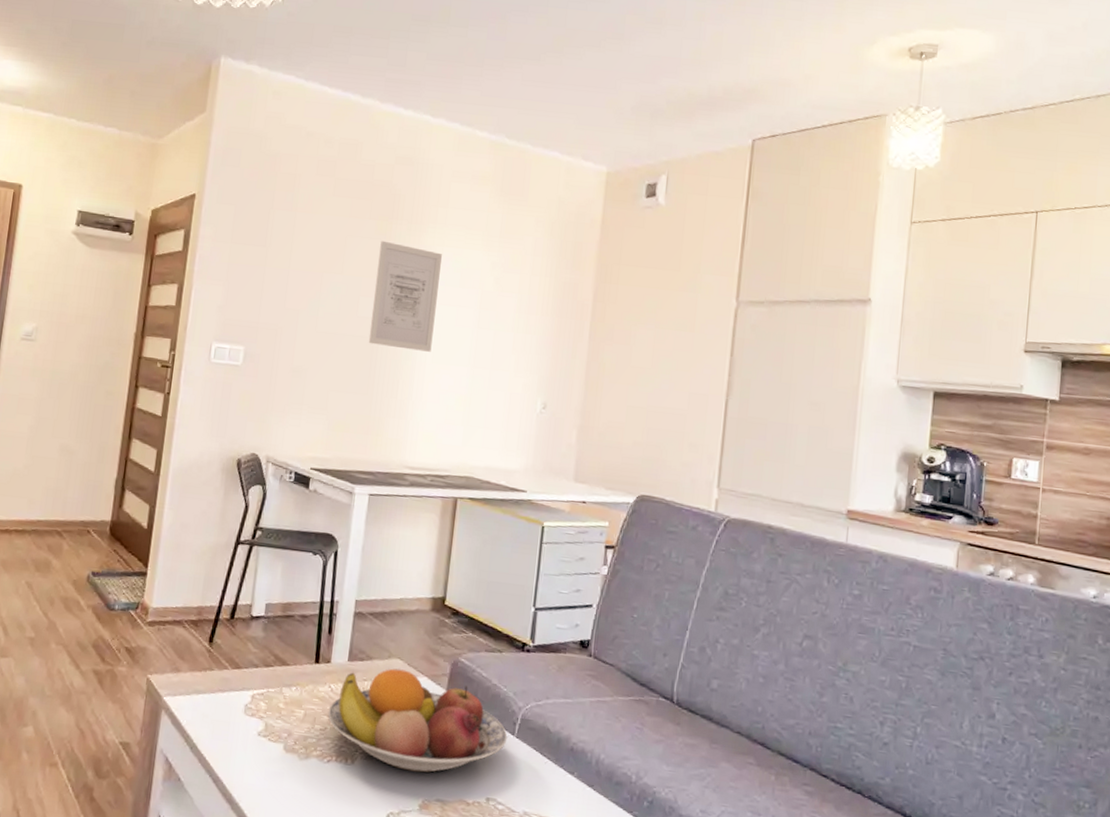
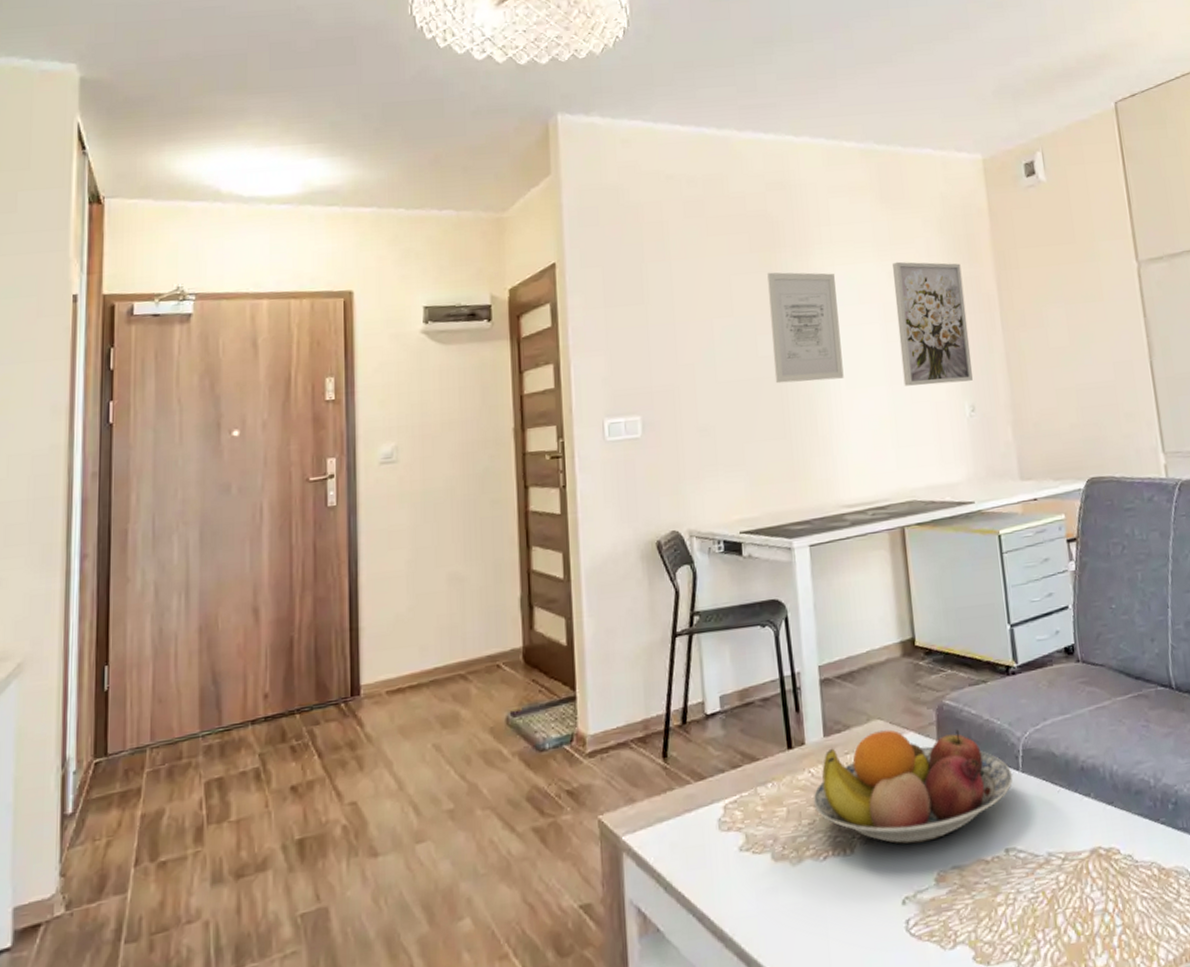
wall art: none [485,254,563,380] -> present [893,261,973,386]

